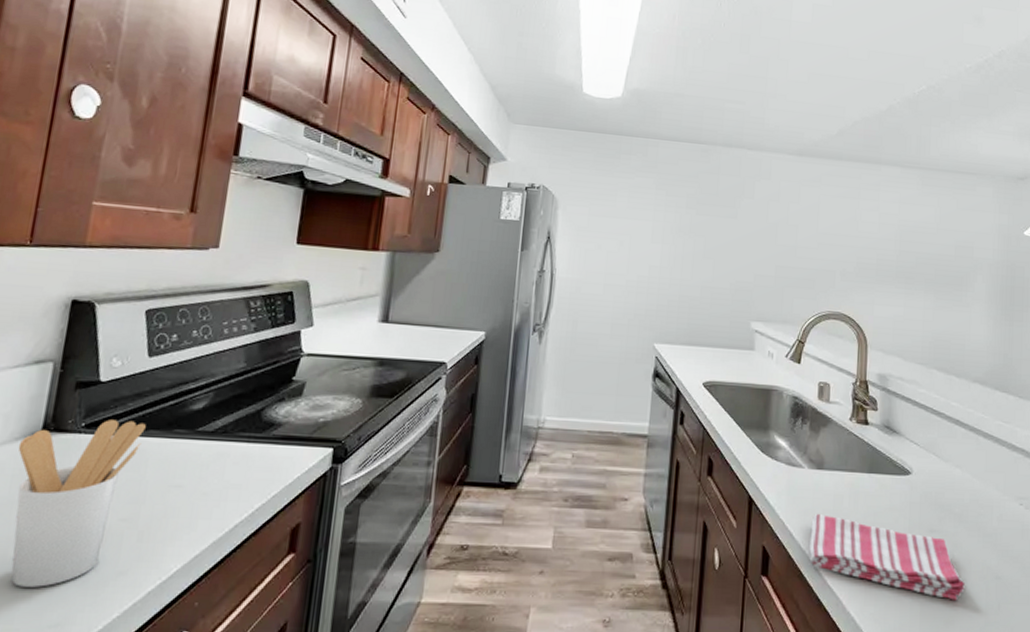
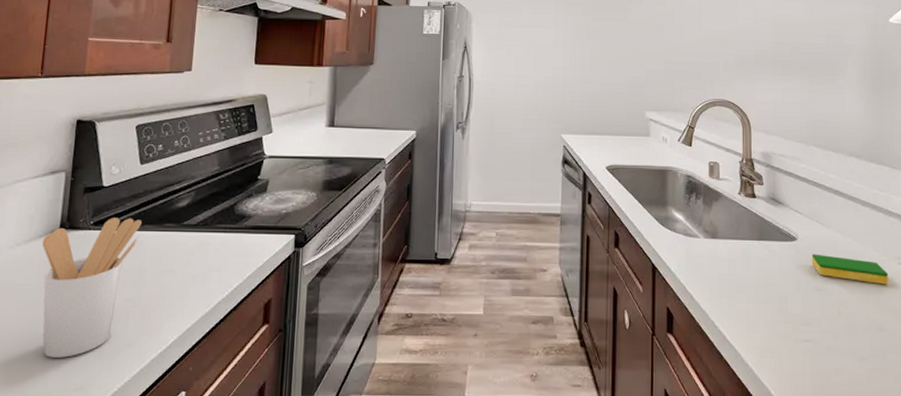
dish towel: present [809,513,966,601] -> none [709,277,853,351]
dish sponge: none [926,490,1009,528] -> present [811,254,889,285]

